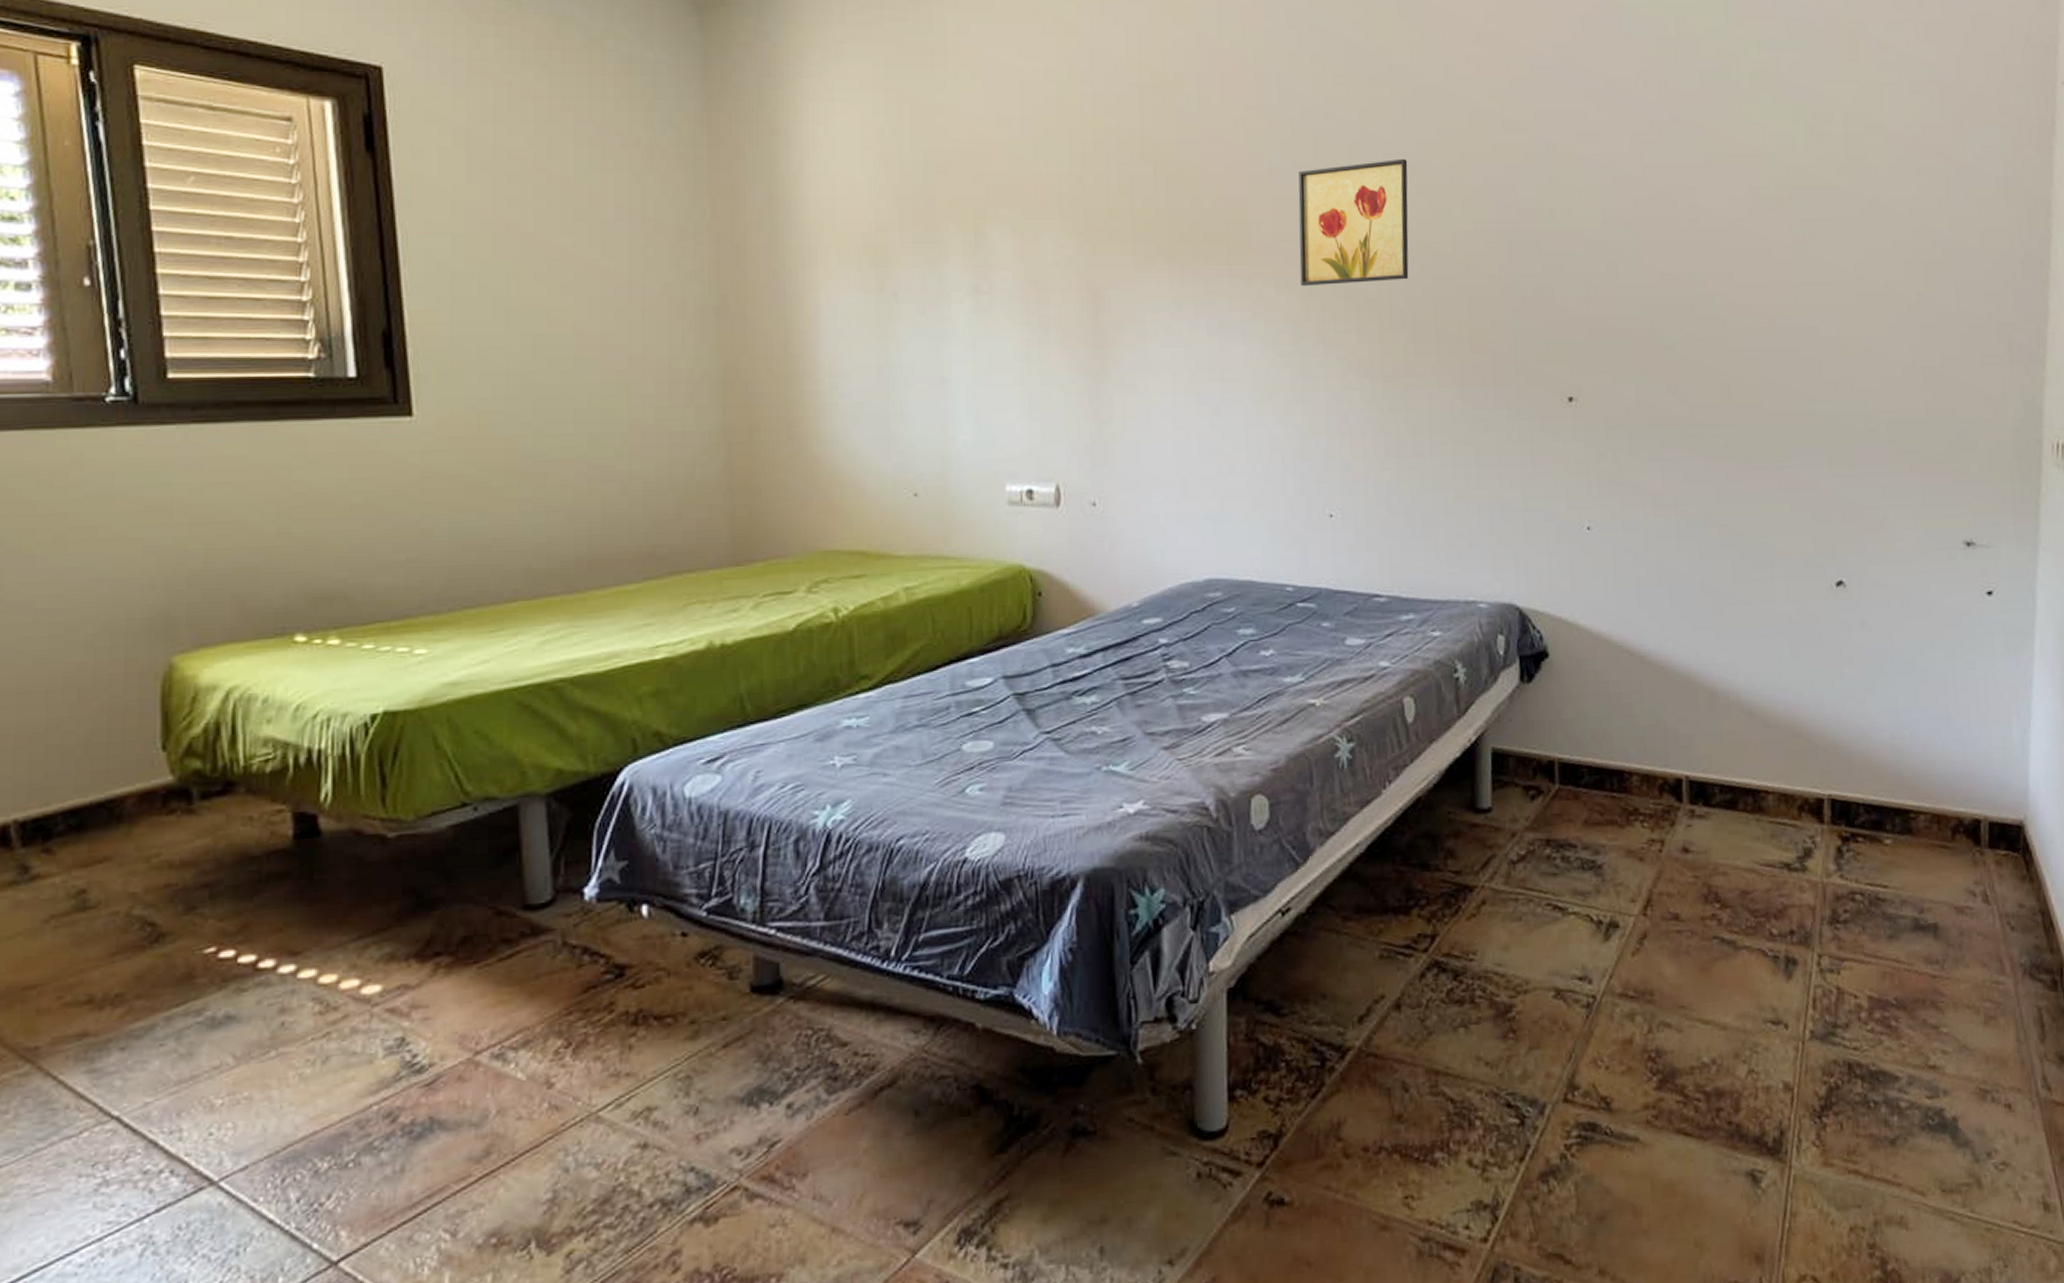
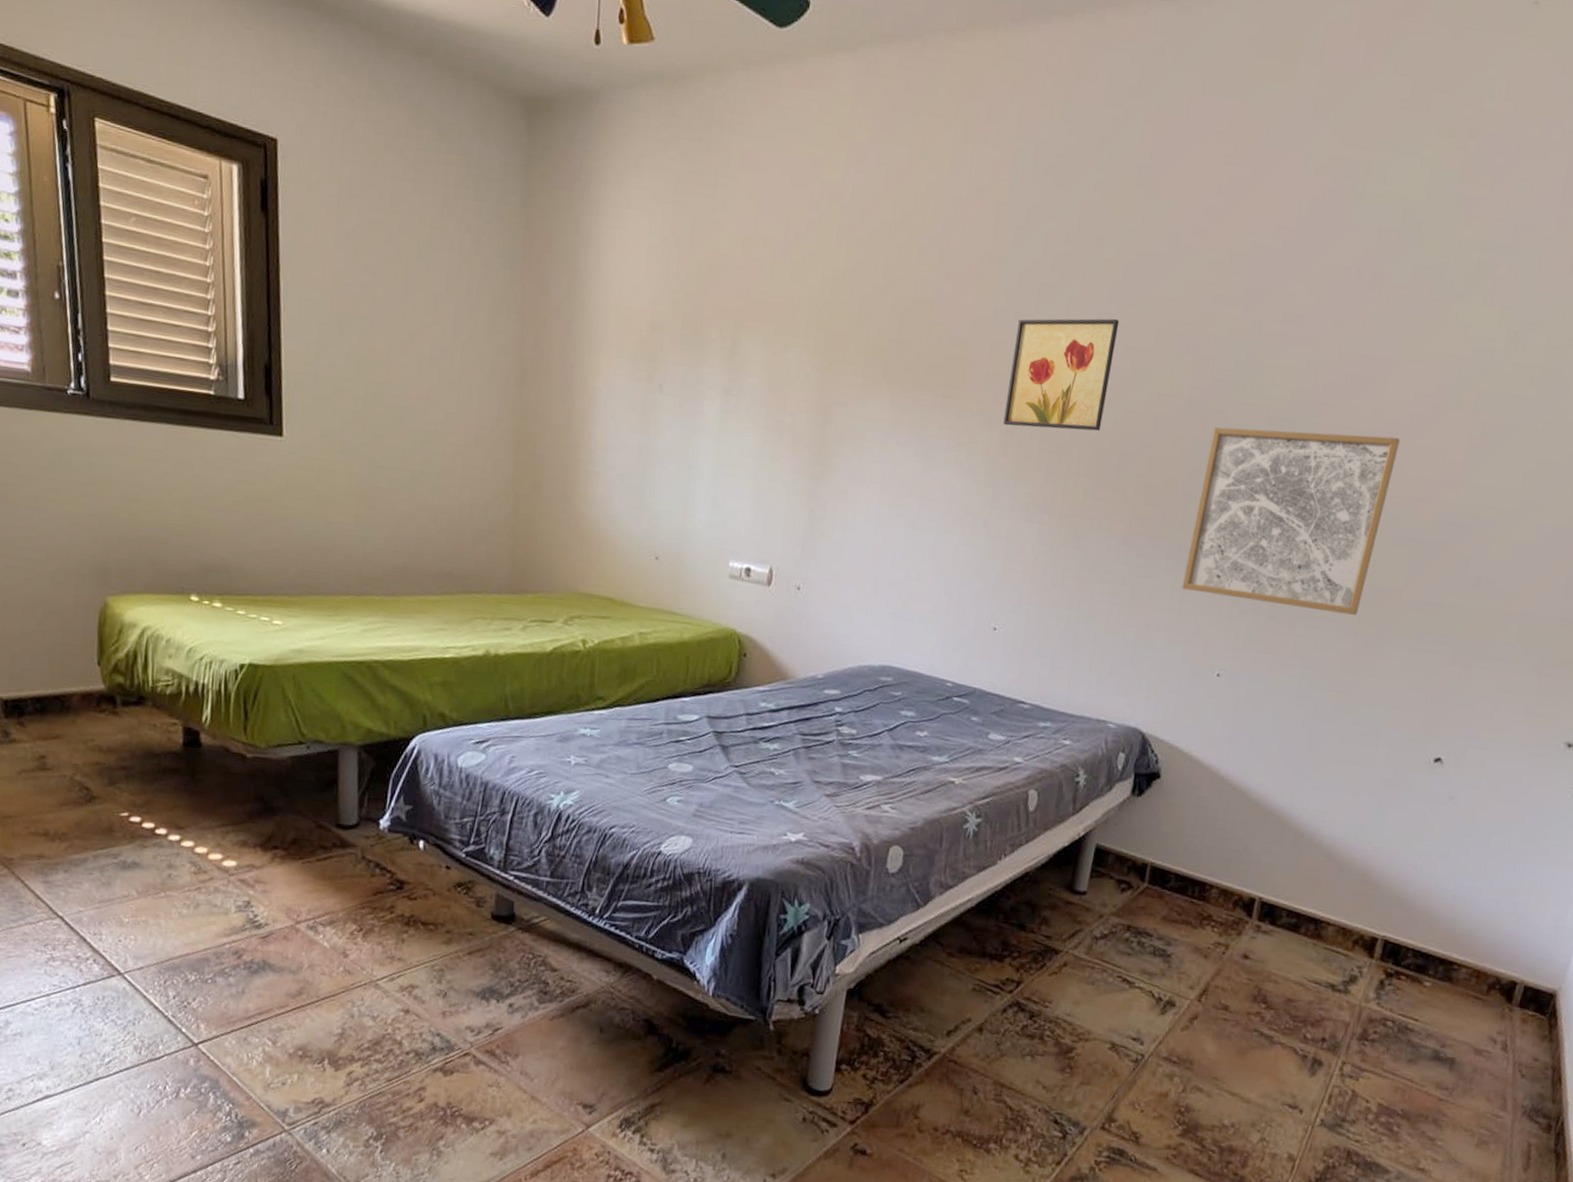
wall art: none [1529,246,1724,440] -> present [1181,427,1400,615]

